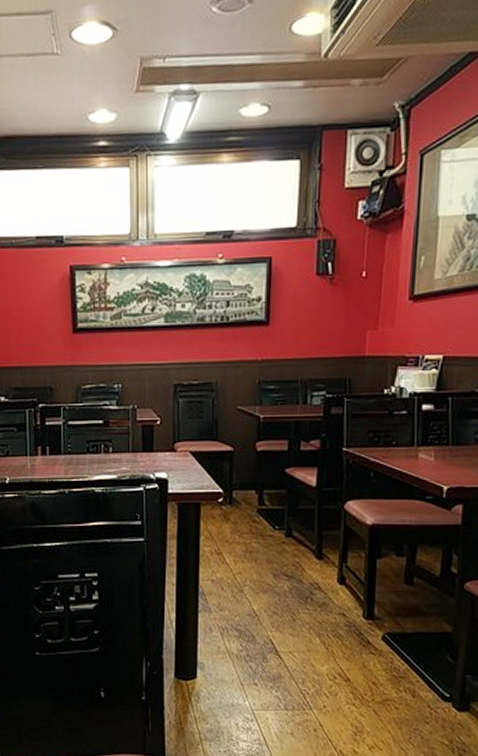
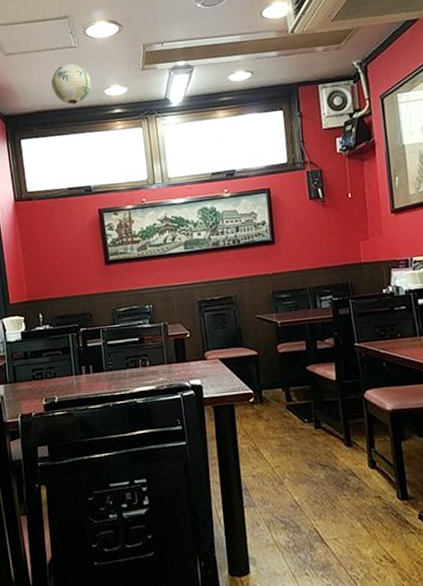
paper lantern: none [25,76,73,131] -> present [51,63,92,105]

